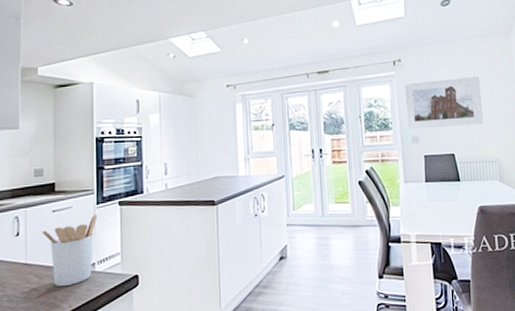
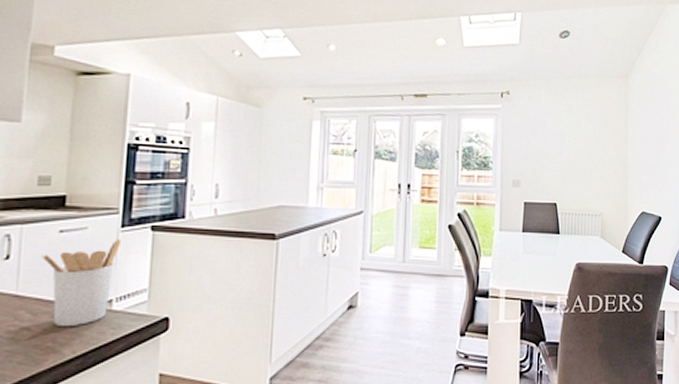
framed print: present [404,76,484,130] -> none [509,119,592,174]

